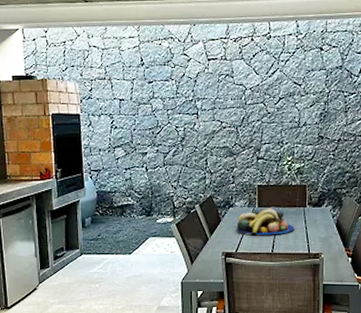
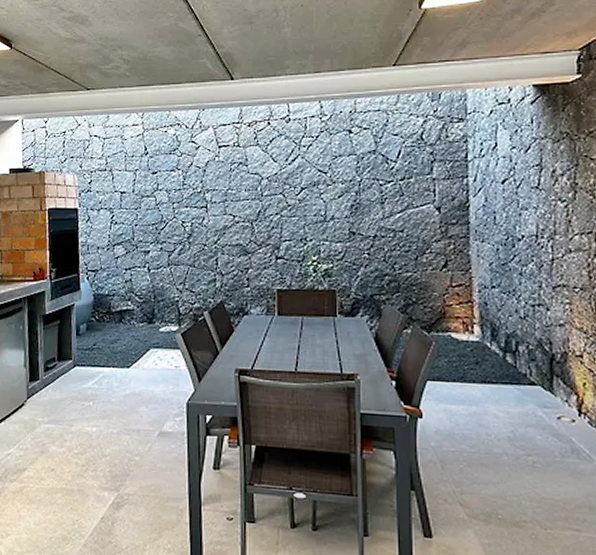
fruit bowl: present [236,206,295,236] -> none [252,315,323,351]

